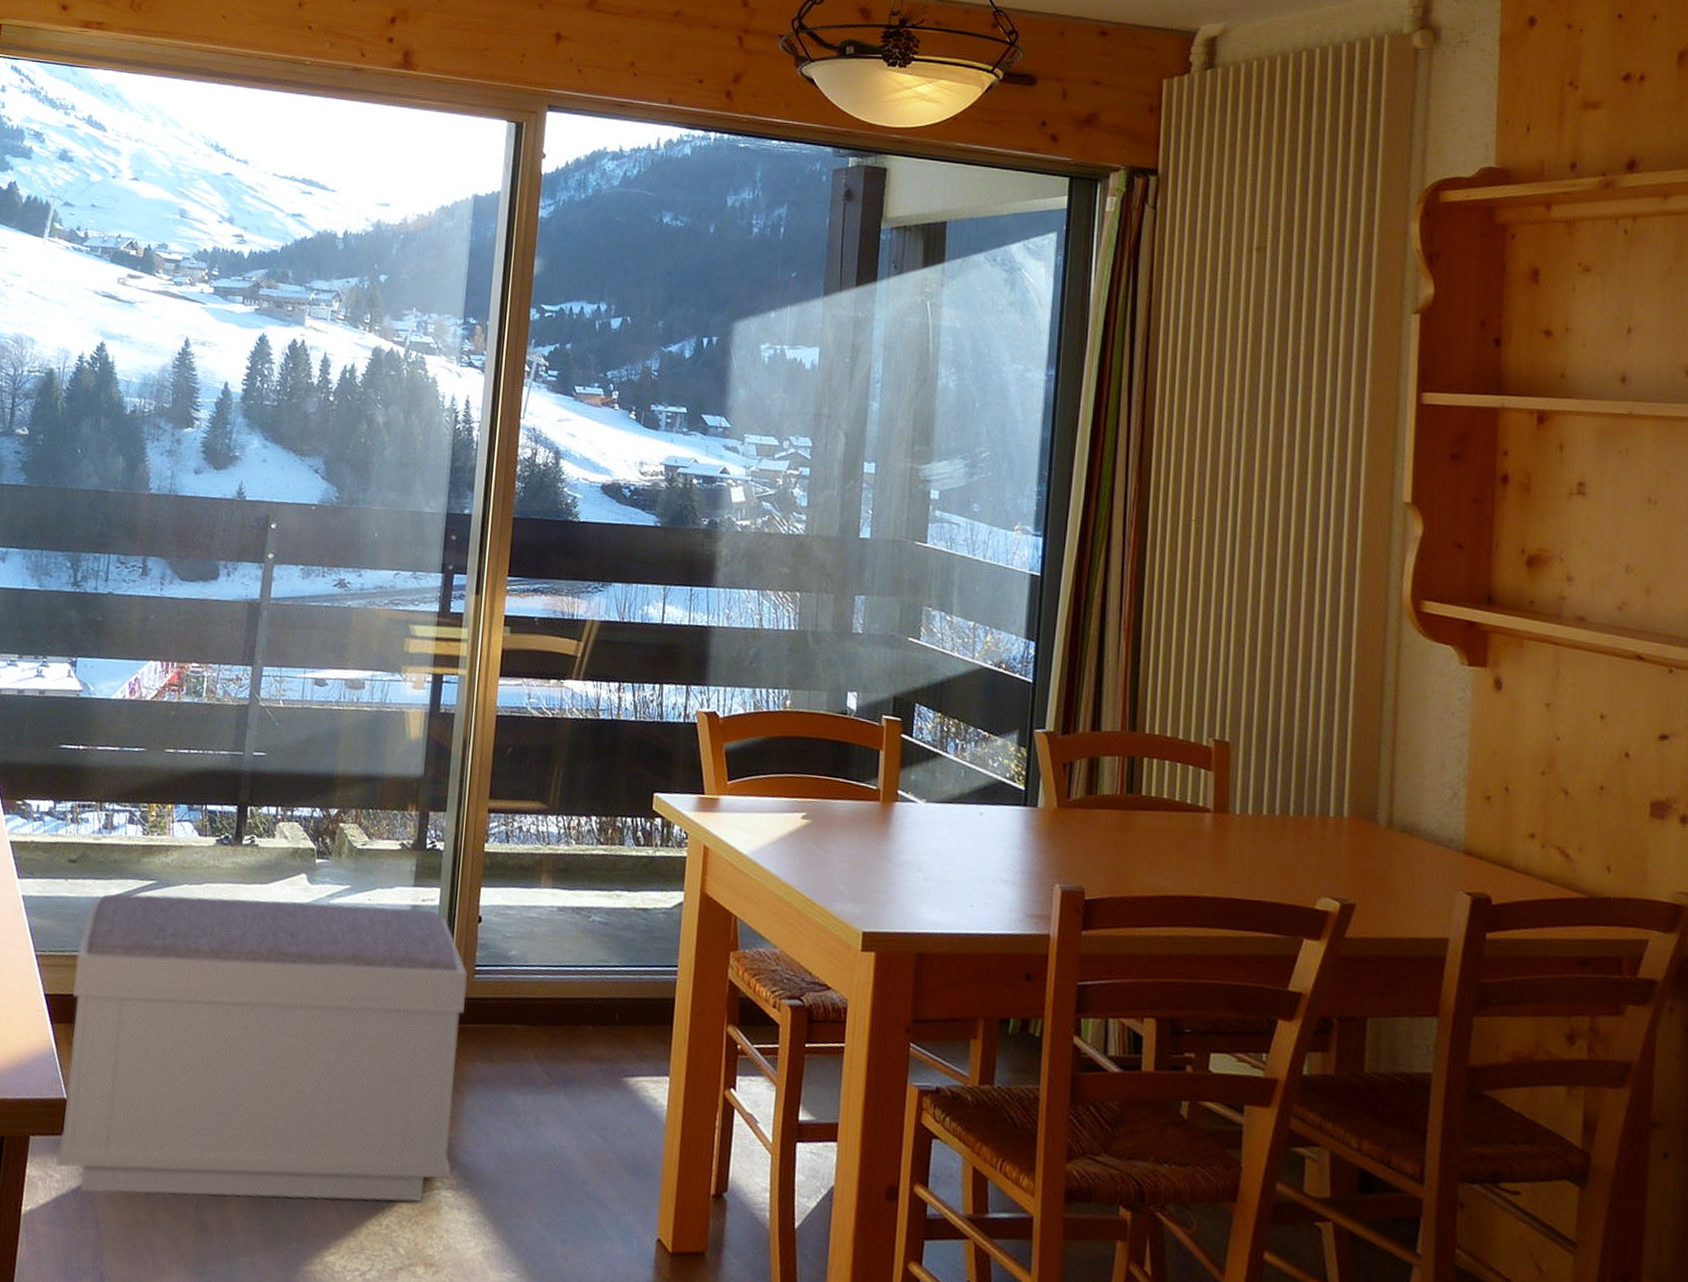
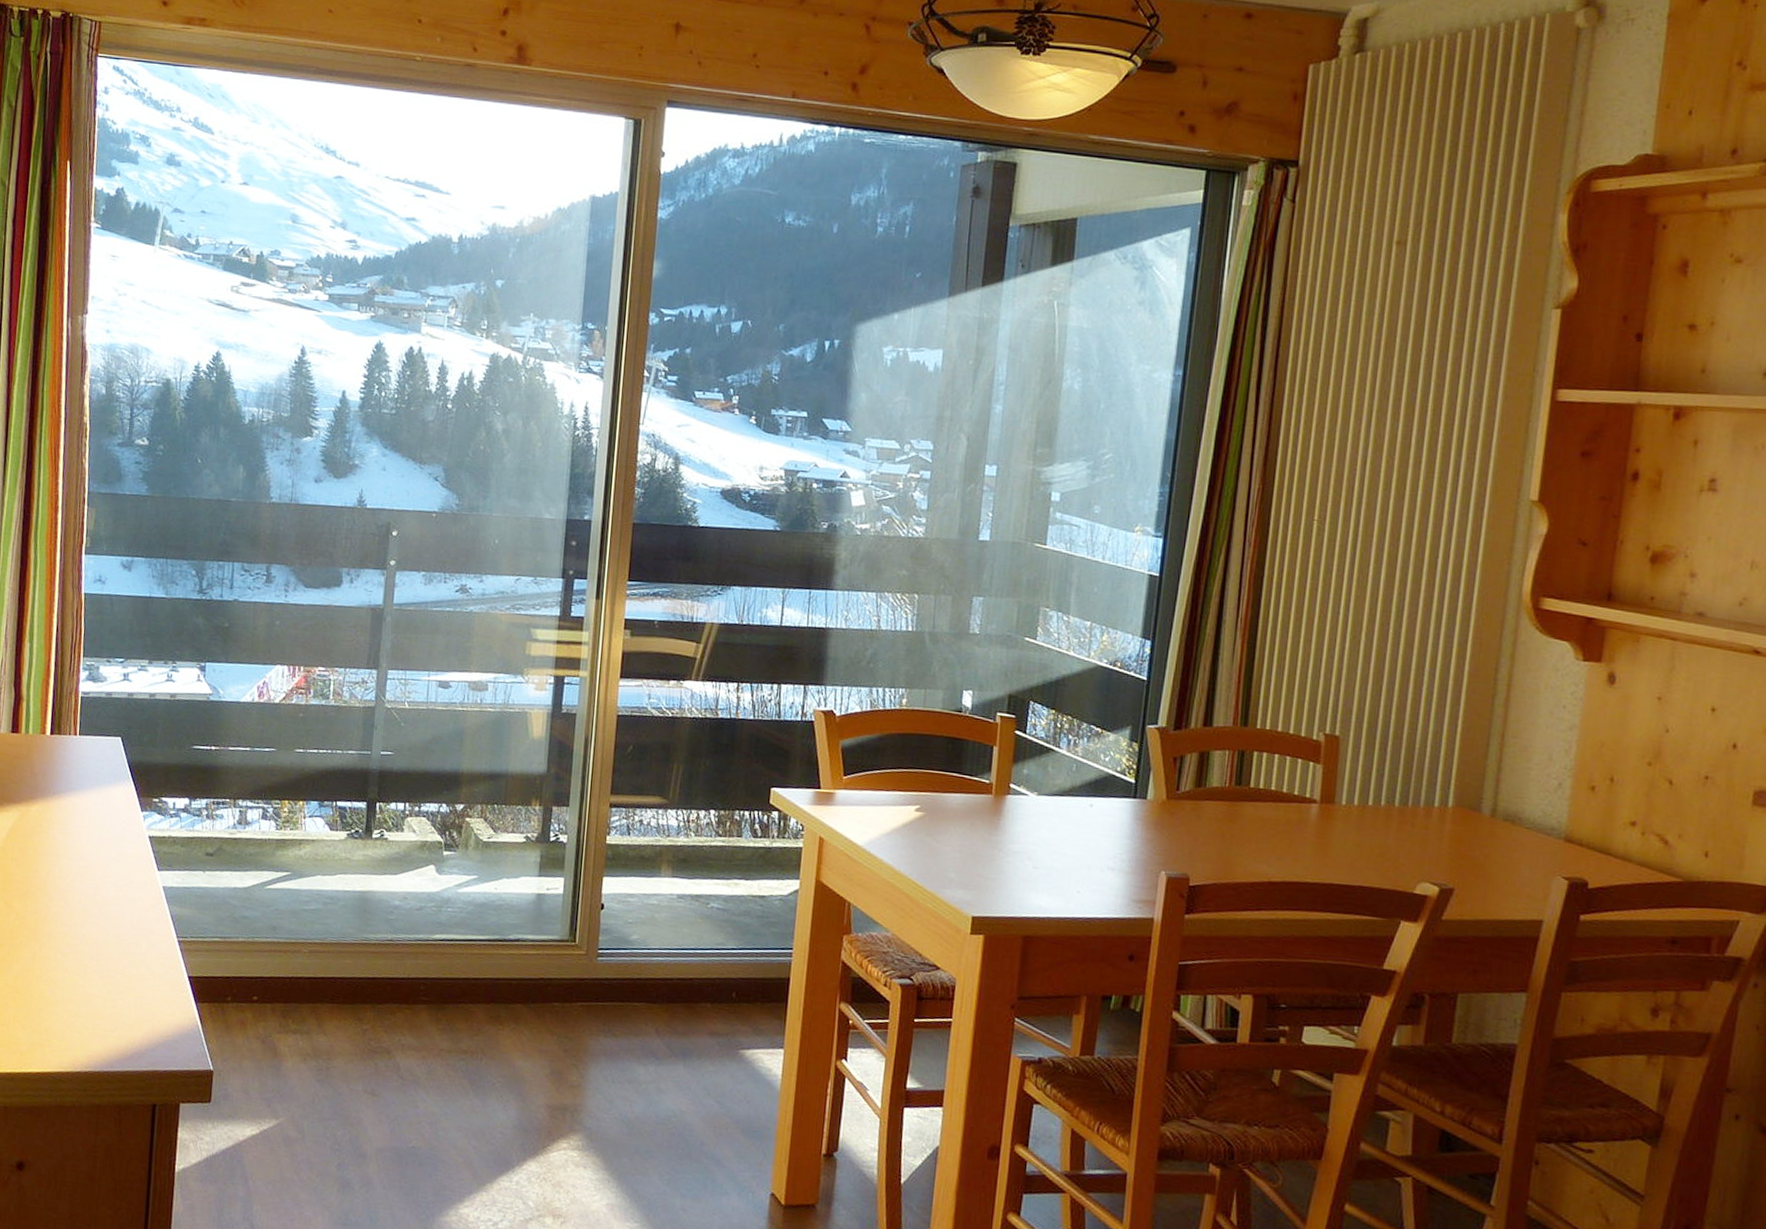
bench: present [56,894,468,1202] -> none [205,884,591,1161]

